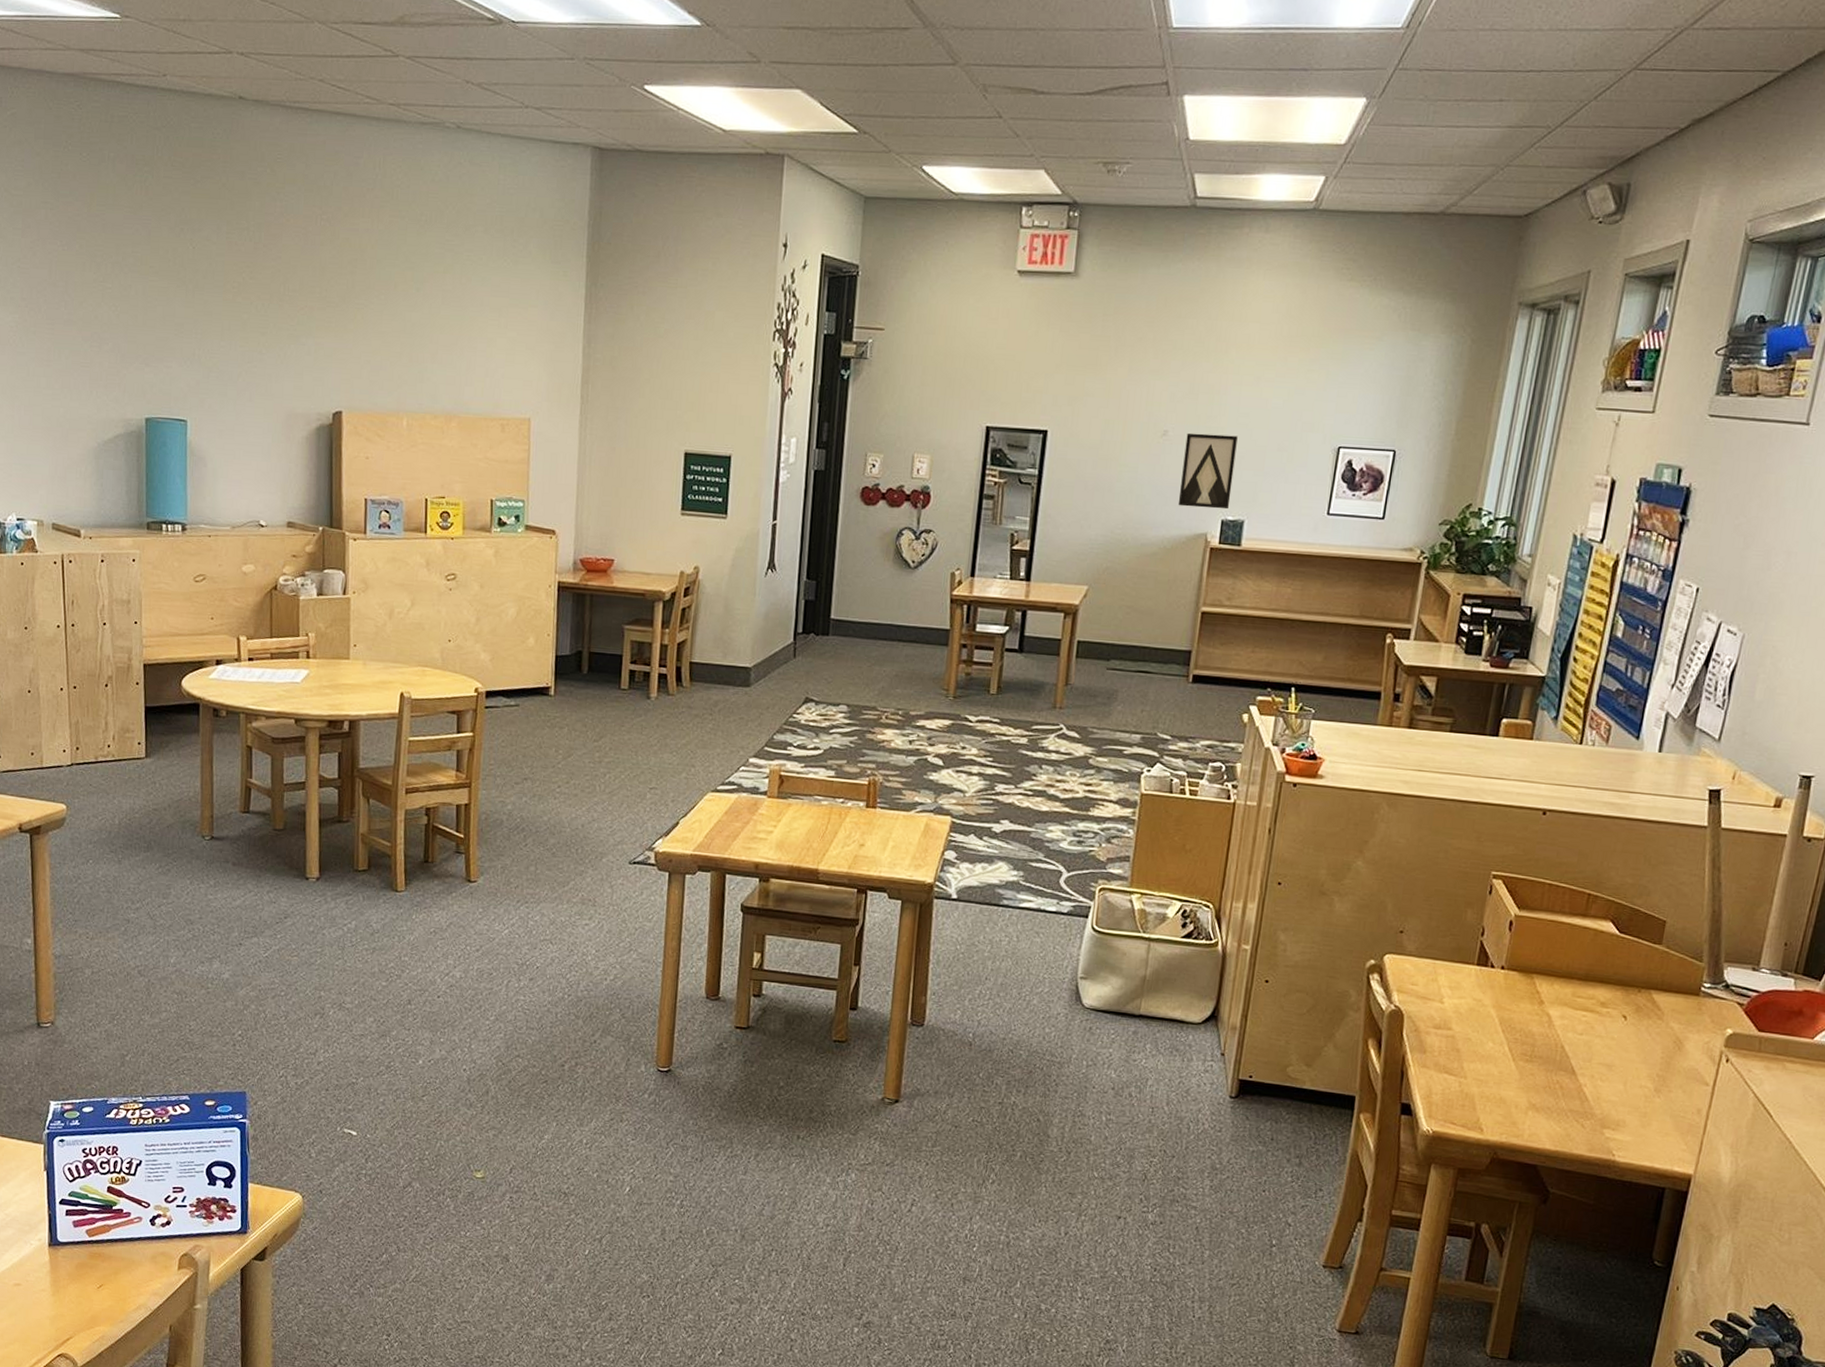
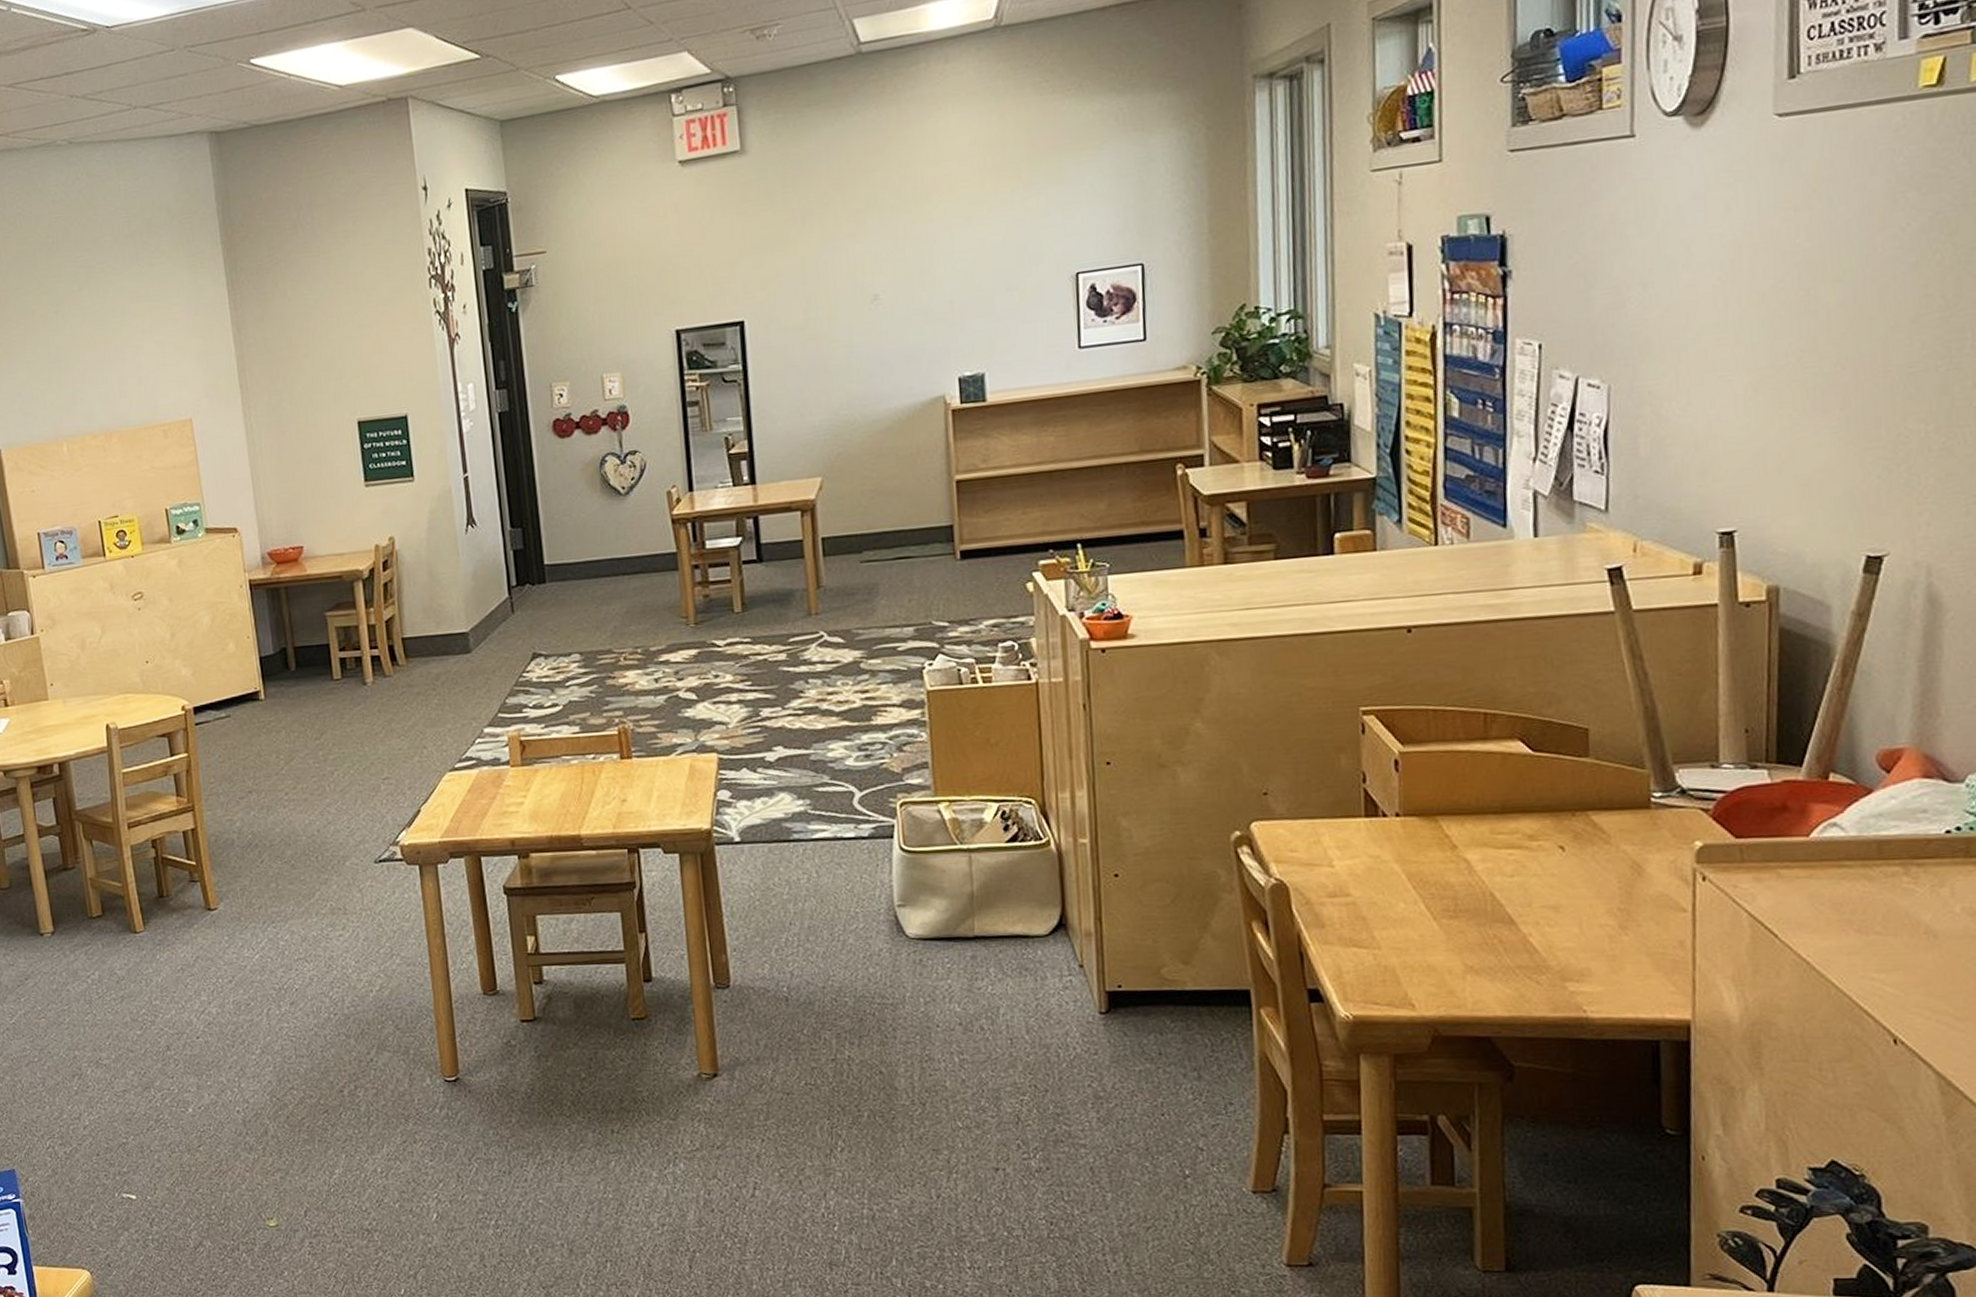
wall art: present [1178,432,1238,510] -> none [900,284,965,372]

